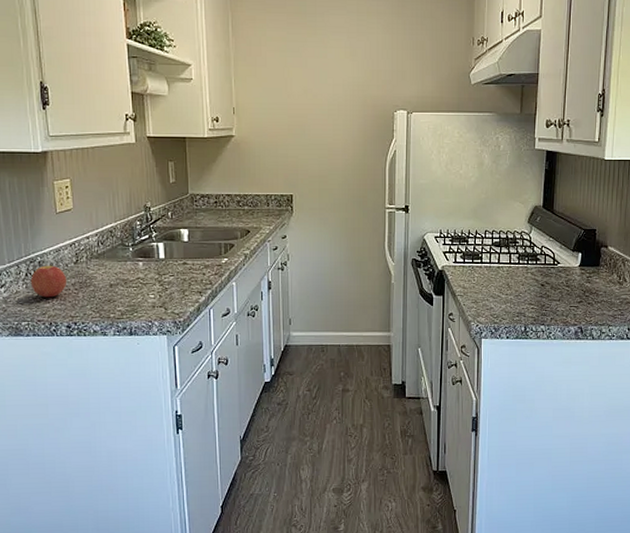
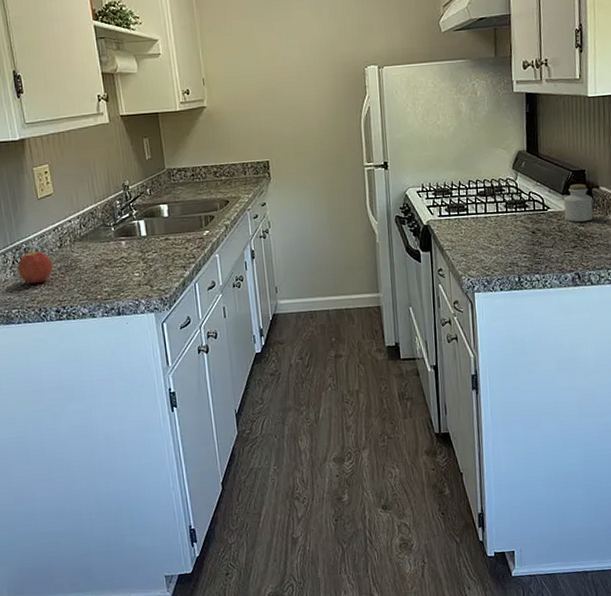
jar: none [573,242,600,278] -> present [563,183,593,222]

